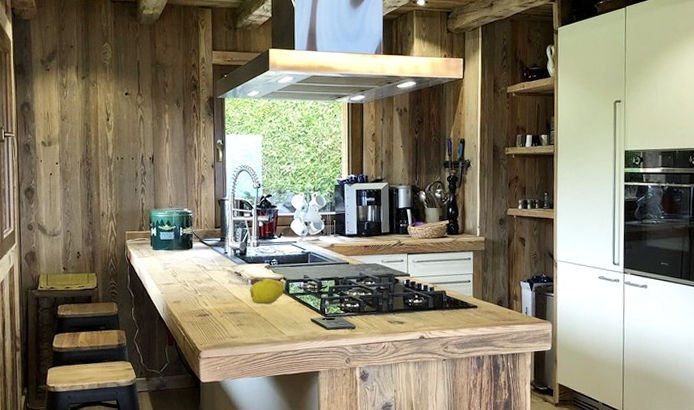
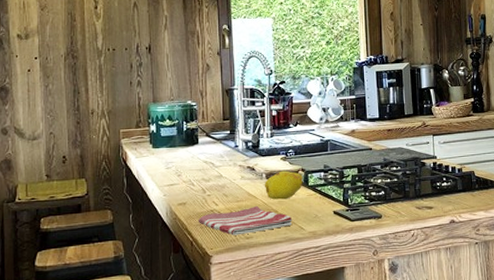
dish towel: none [191,308,274,334] -> present [199,205,293,236]

